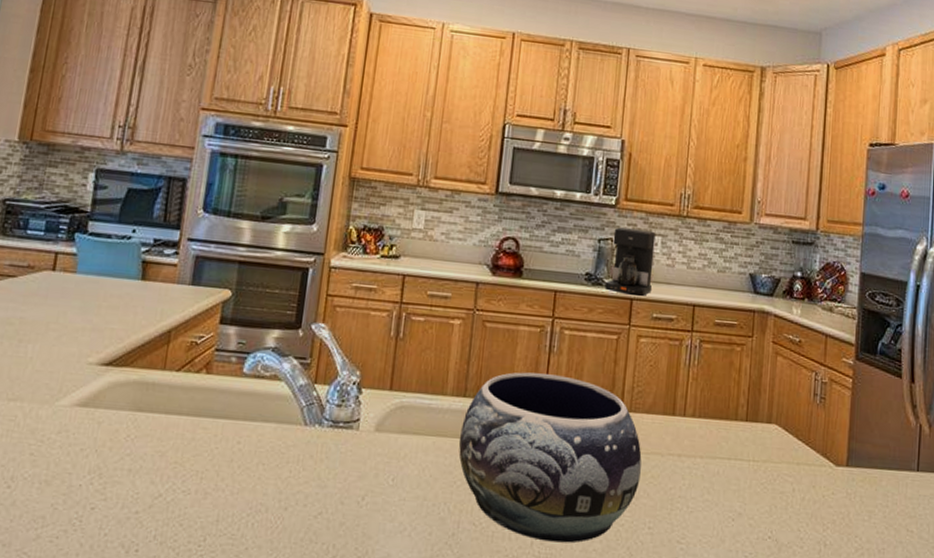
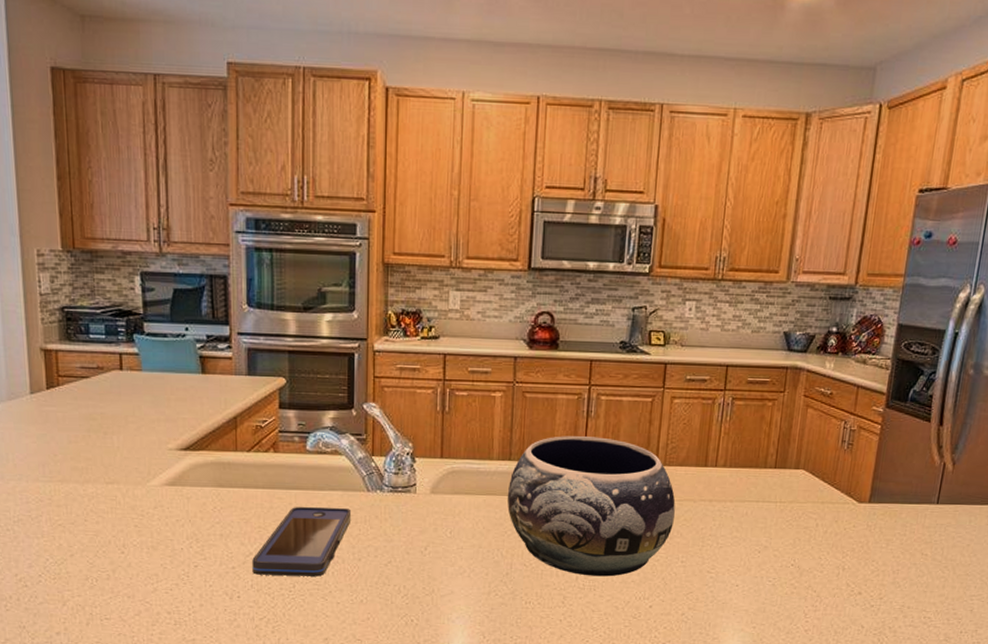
mobile phone: none [158,440,284,528] -> present [252,507,352,577]
coffee maker: present [605,227,656,297] -> none [639,295,690,361]

